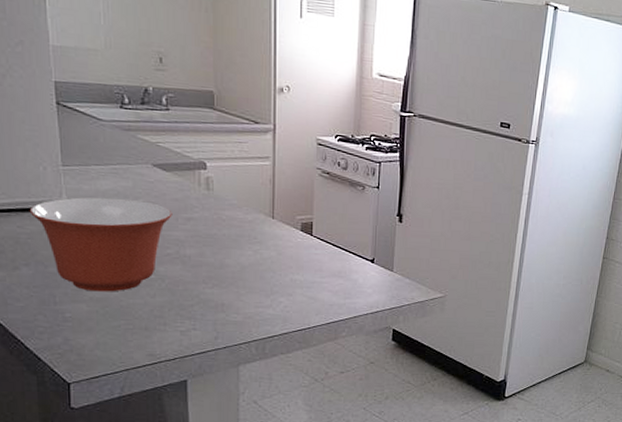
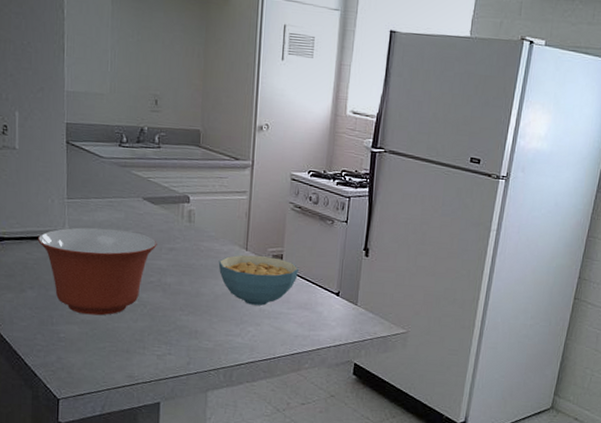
cereal bowl: none [243,223,330,275] -> present [218,254,298,306]

